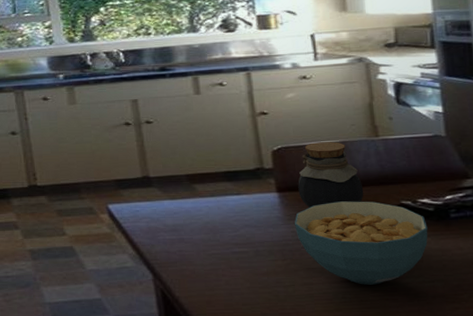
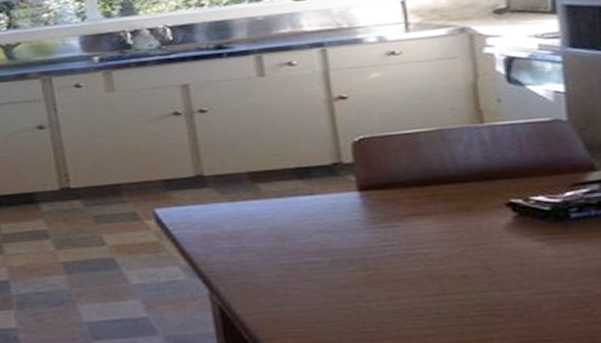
cereal bowl: present [294,201,428,285] -> none [378,200,543,298]
jar: present [298,142,364,208] -> none [383,130,465,209]

